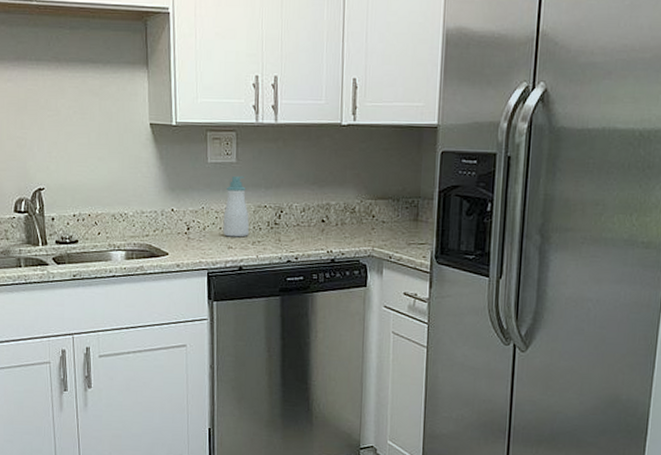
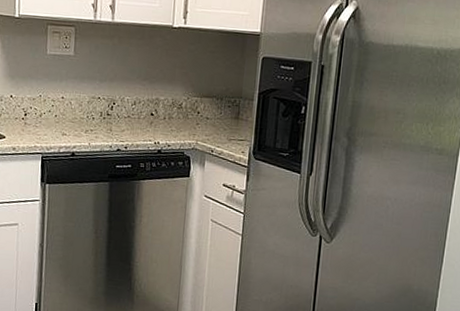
soap bottle: present [223,175,249,237] -> none [58,68,84,126]

